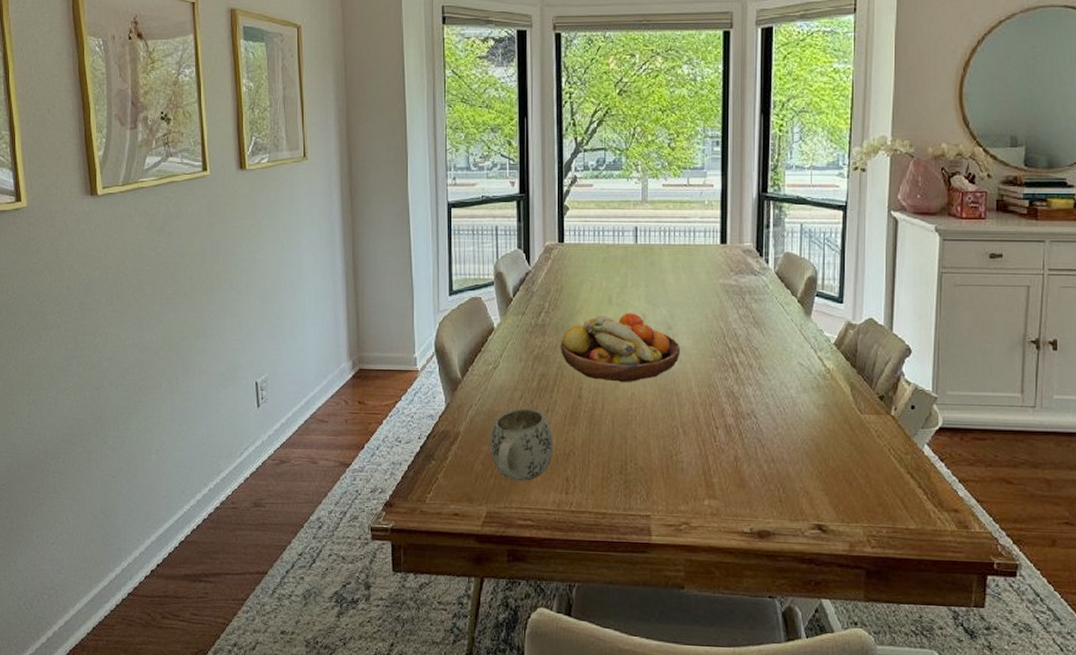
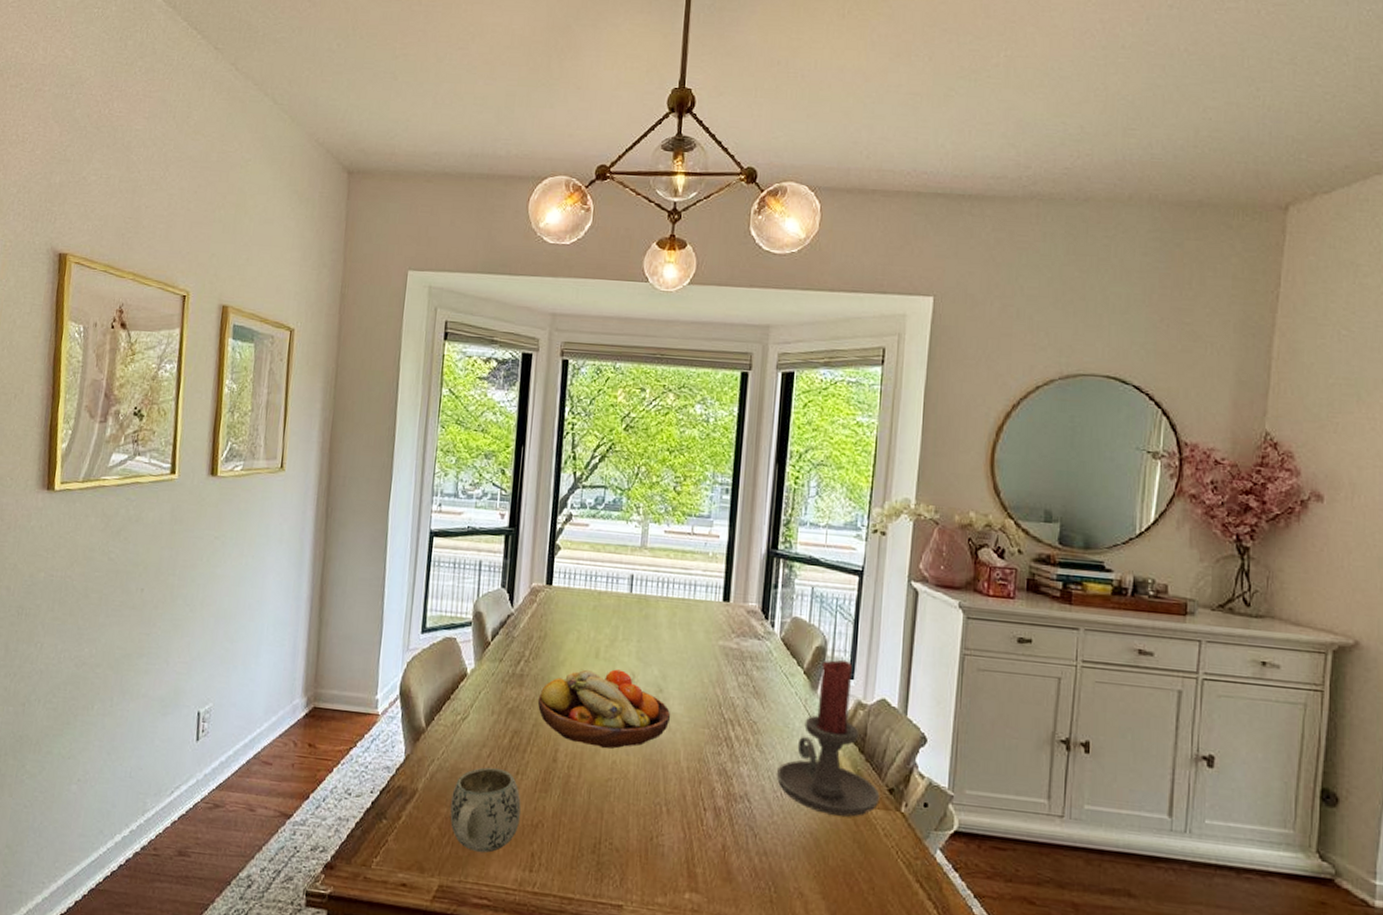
candle holder: none [778,288,872,423] -> present [776,660,880,817]

